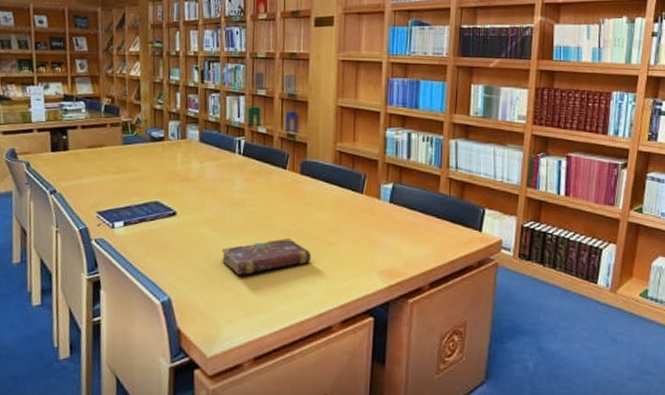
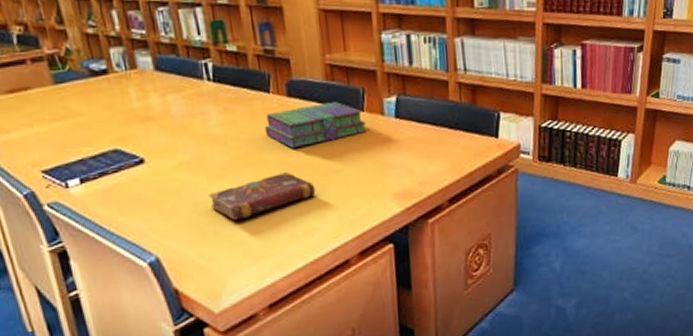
stack of books: none [277,183,363,219] -> present [264,102,366,149]

